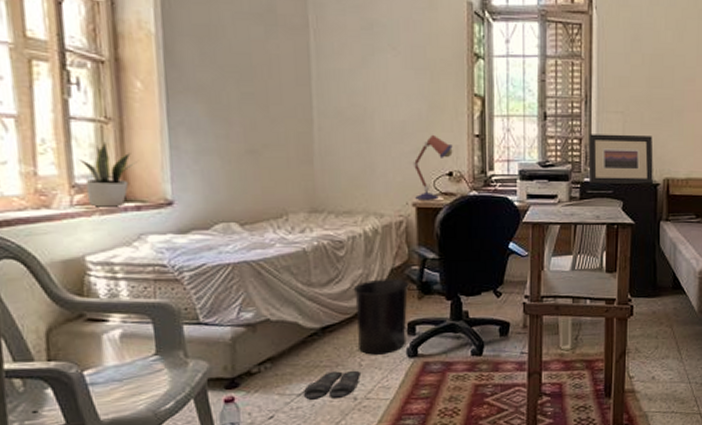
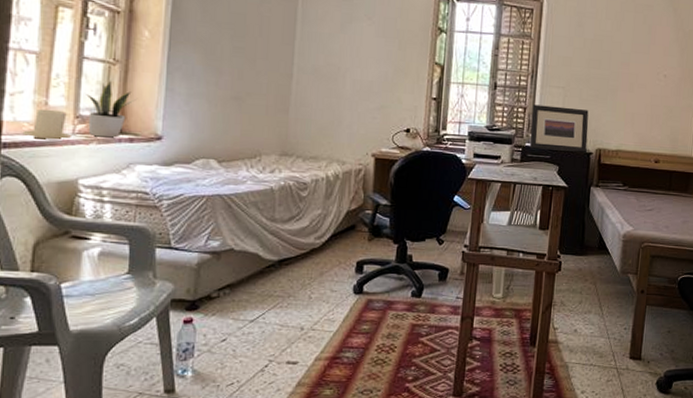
candle: none [13,180,69,215] -> present [22,108,71,140]
slippers: present [304,370,361,400] -> none [256,301,309,327]
waste bin: present [353,278,409,355] -> none [310,219,362,289]
desk lamp: present [413,134,453,200] -> none [375,94,412,153]

